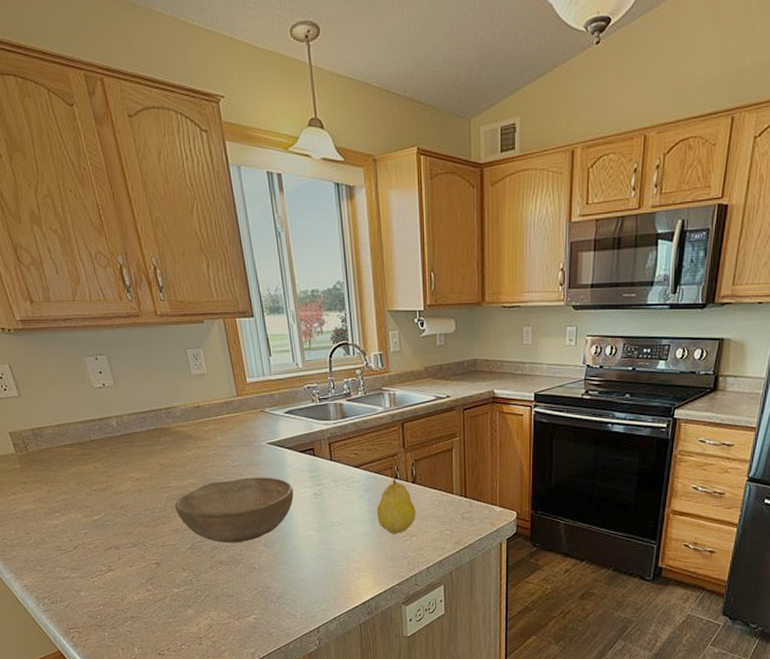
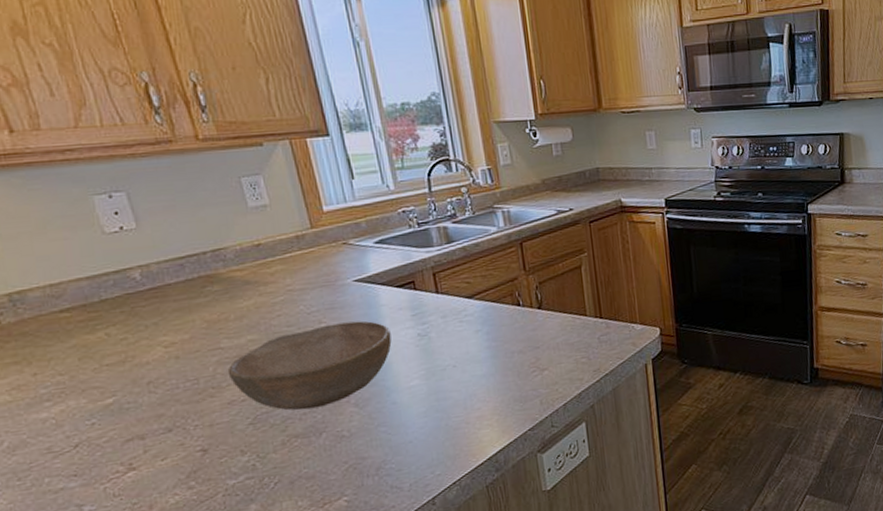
fruit: present [377,478,416,534] -> none [498,305,546,370]

